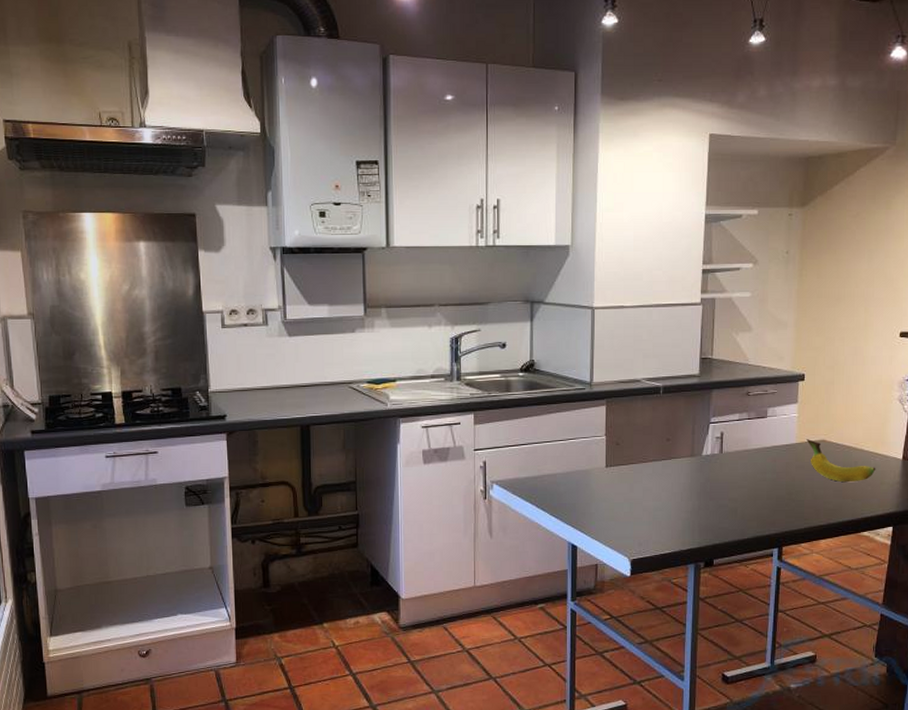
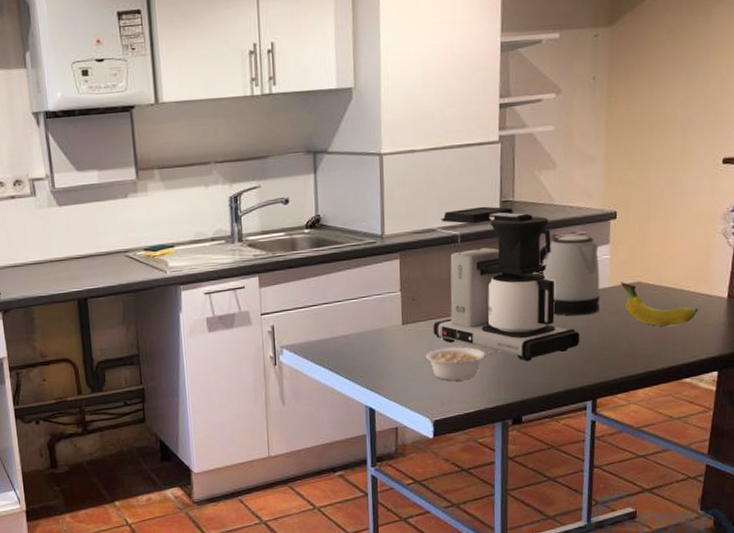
legume: none [626,491,694,522] -> present [425,347,499,381]
coffee maker: none [634,362,769,508] -> present [433,206,580,362]
kettle: none [730,392,788,468] -> present [536,234,600,316]

